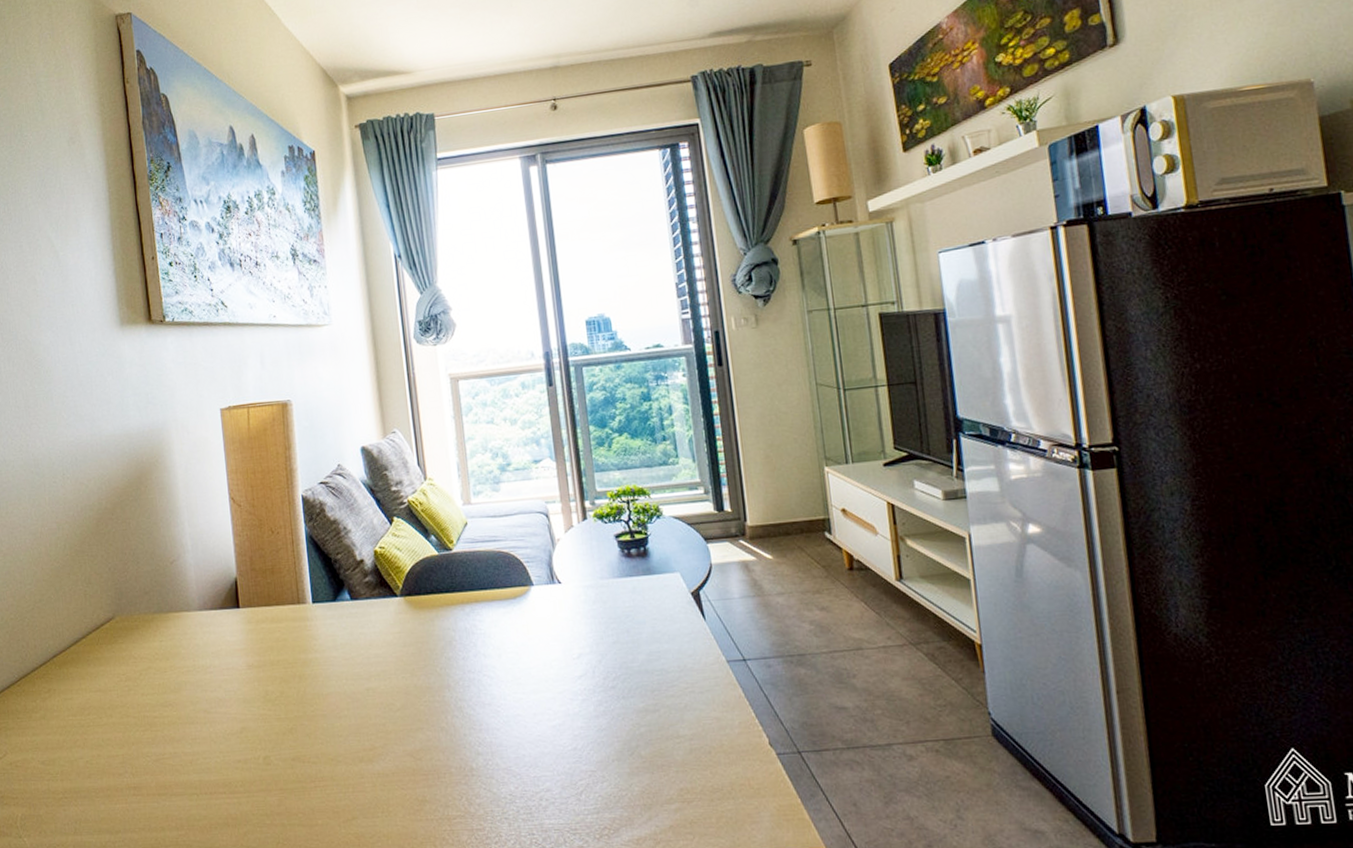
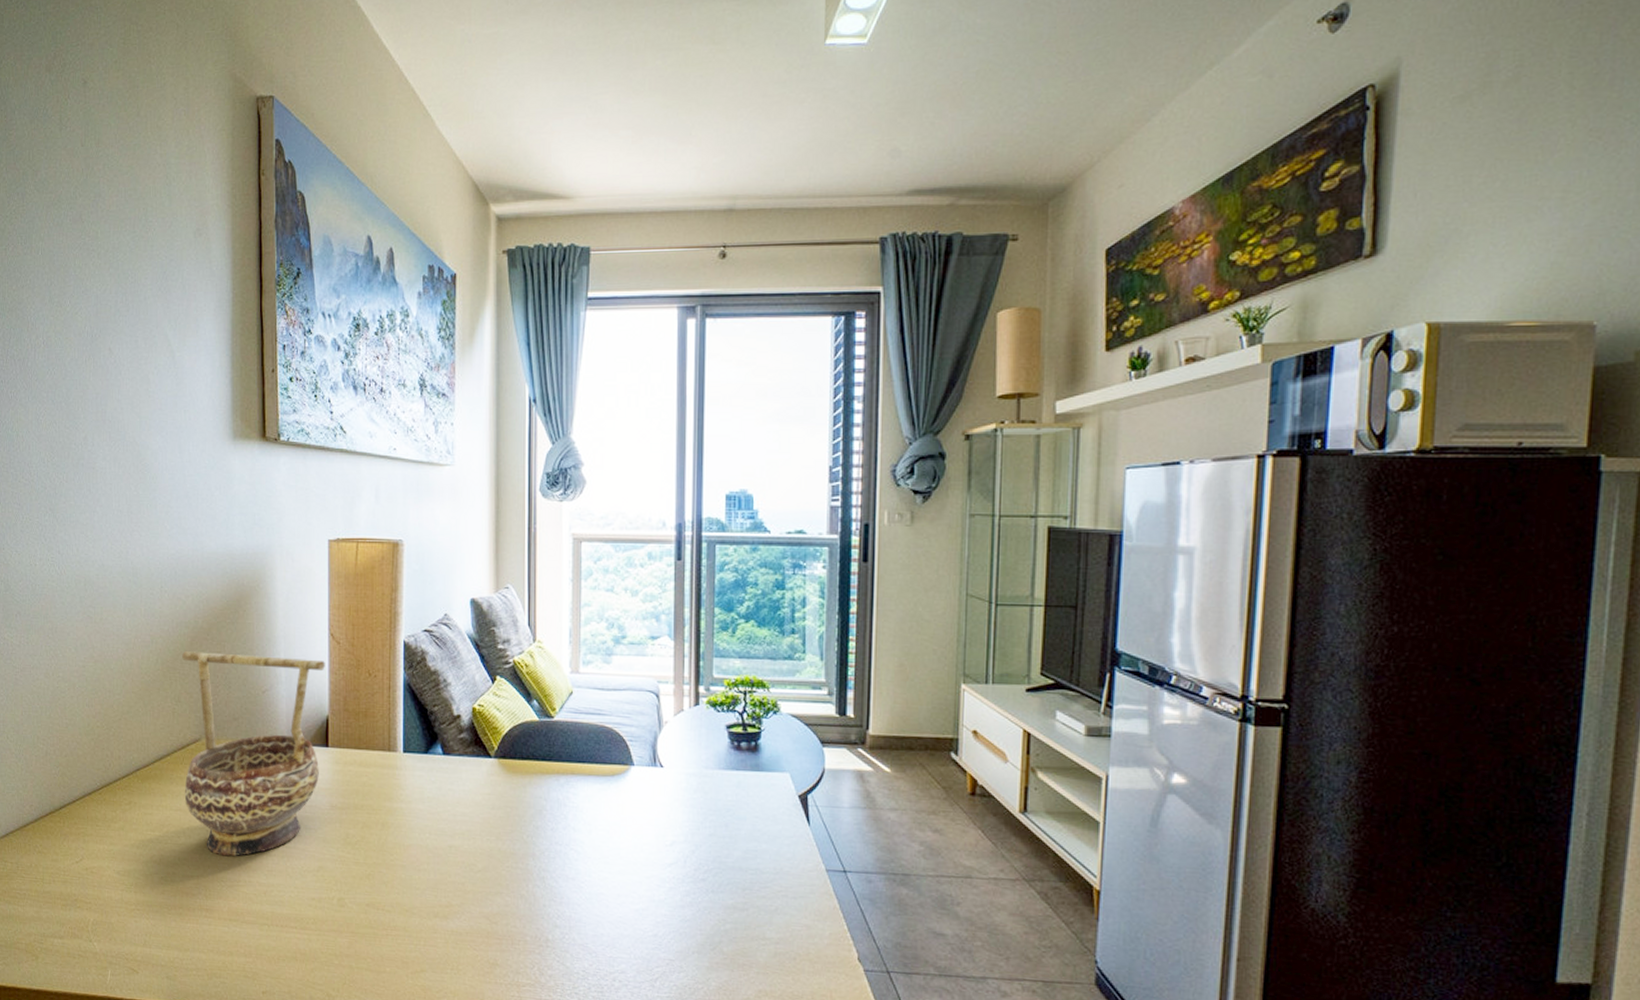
decorative bowl: none [89,524,234,731] -> present [182,651,325,857]

